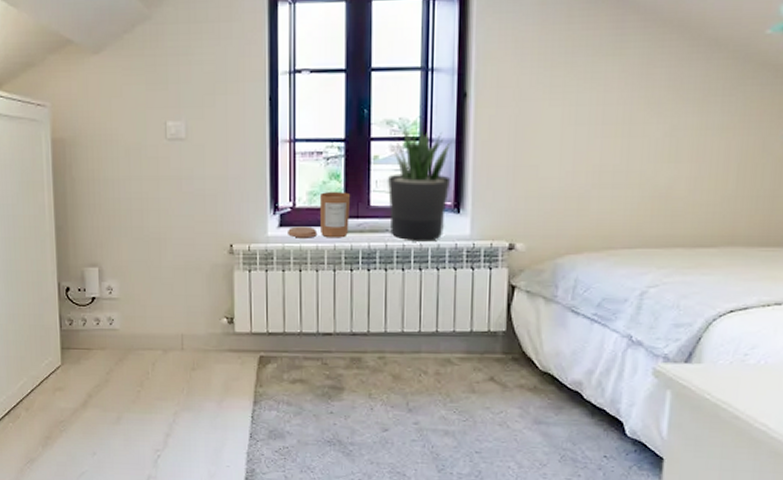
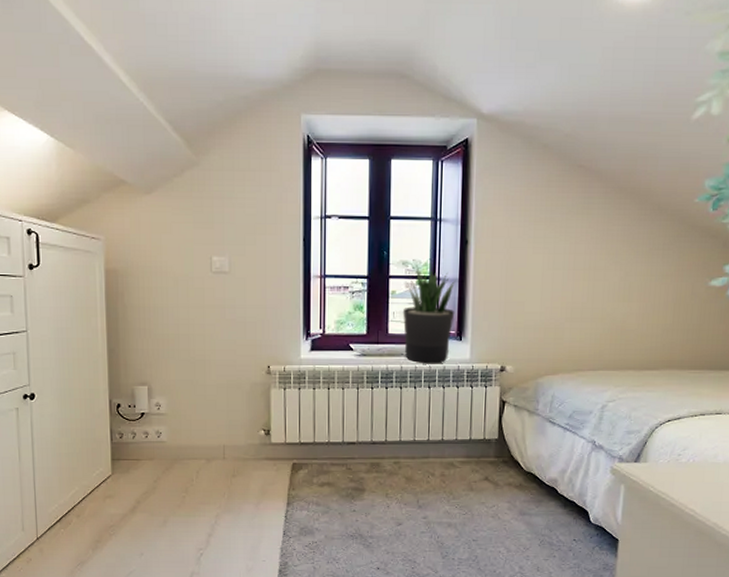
candle: present [288,191,351,238] -> none [318,320,372,361]

